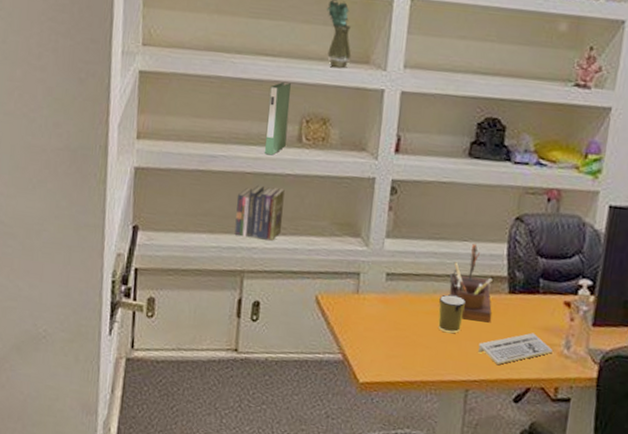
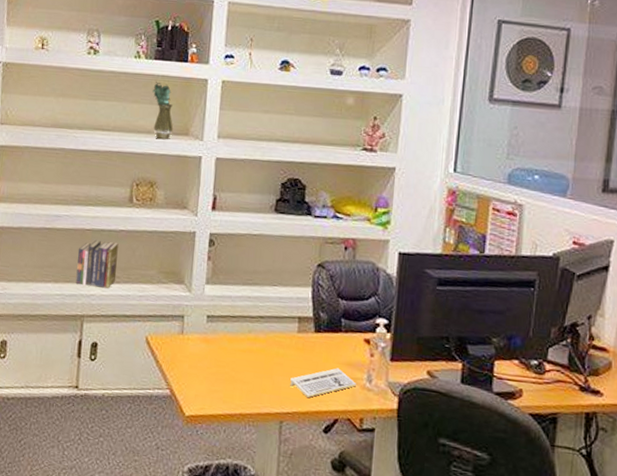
binder: present [265,81,291,156] -> none [101,151,123,214]
mug: present [438,294,467,334] -> none [253,334,278,370]
desk organizer: present [449,244,493,323] -> none [262,288,300,359]

